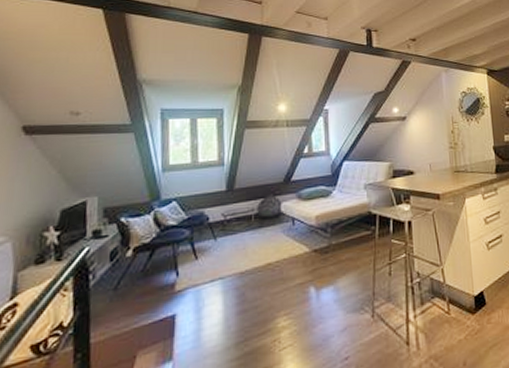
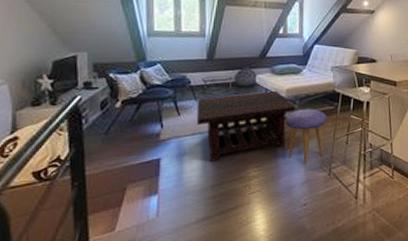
coffee table: none [216,218,328,313] -> present [196,90,296,162]
stool: none [316,236,364,306] -> present [285,109,327,164]

